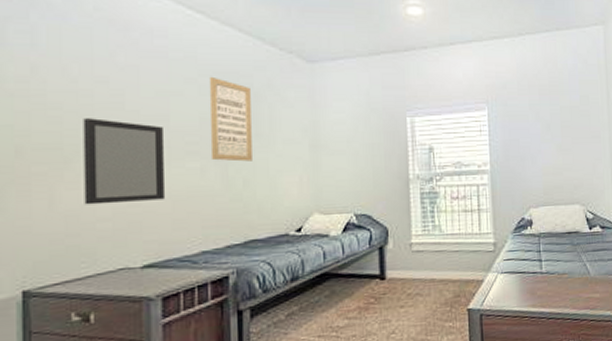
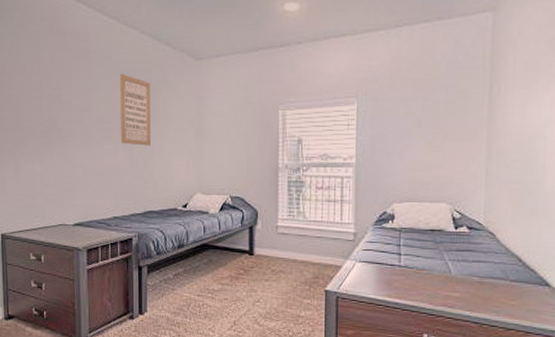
home mirror: present [83,118,166,205] -> none [34,107,89,175]

